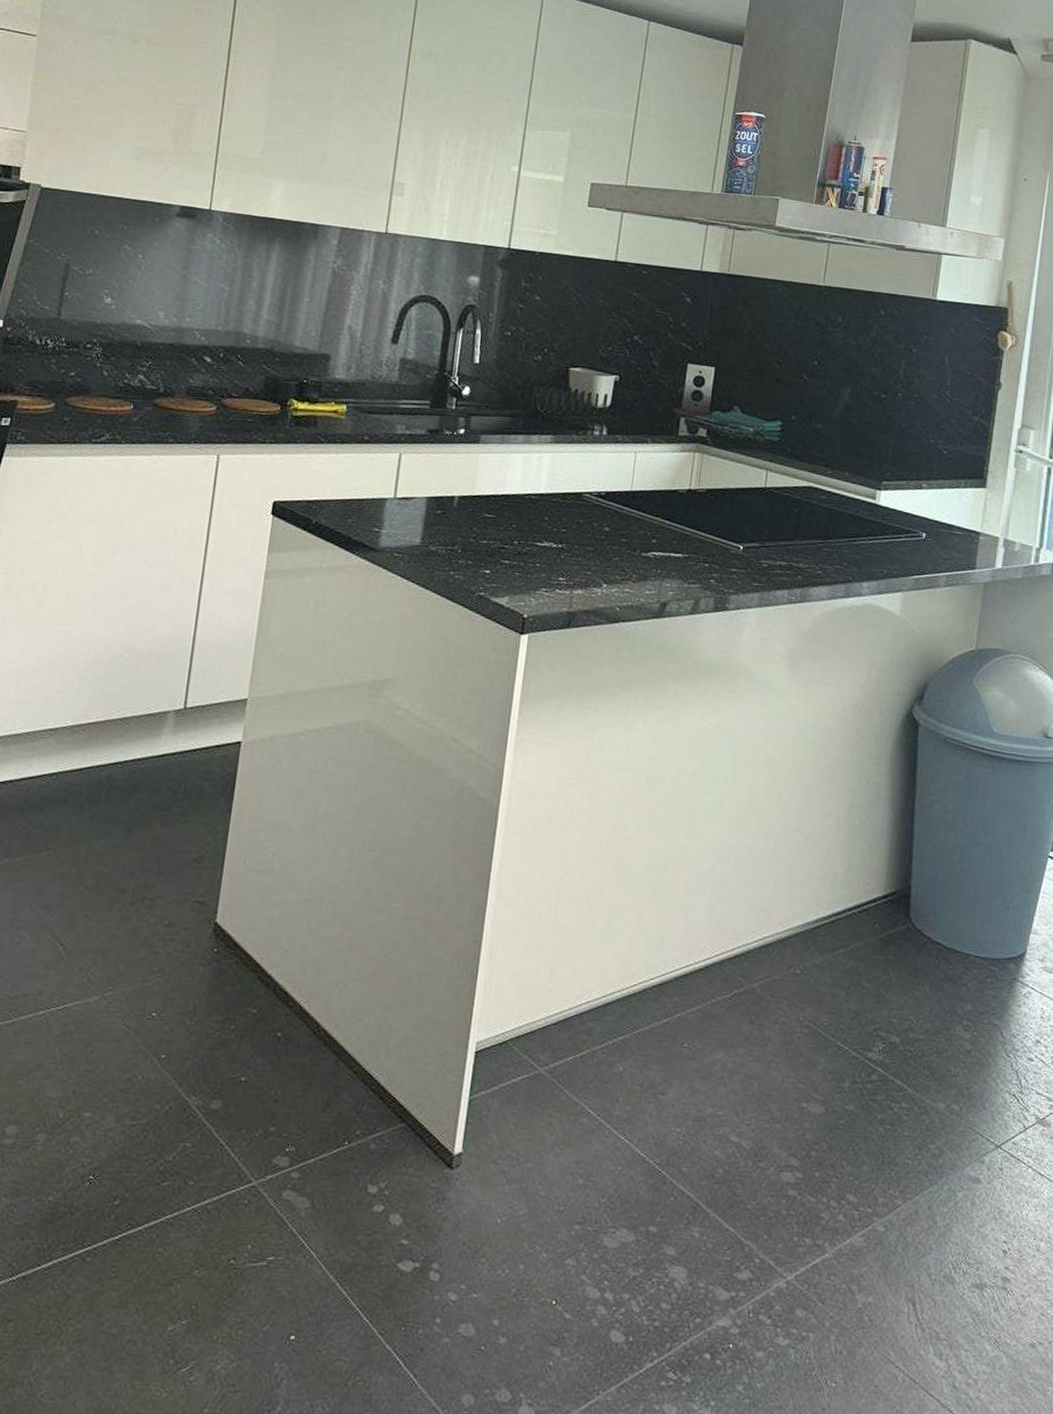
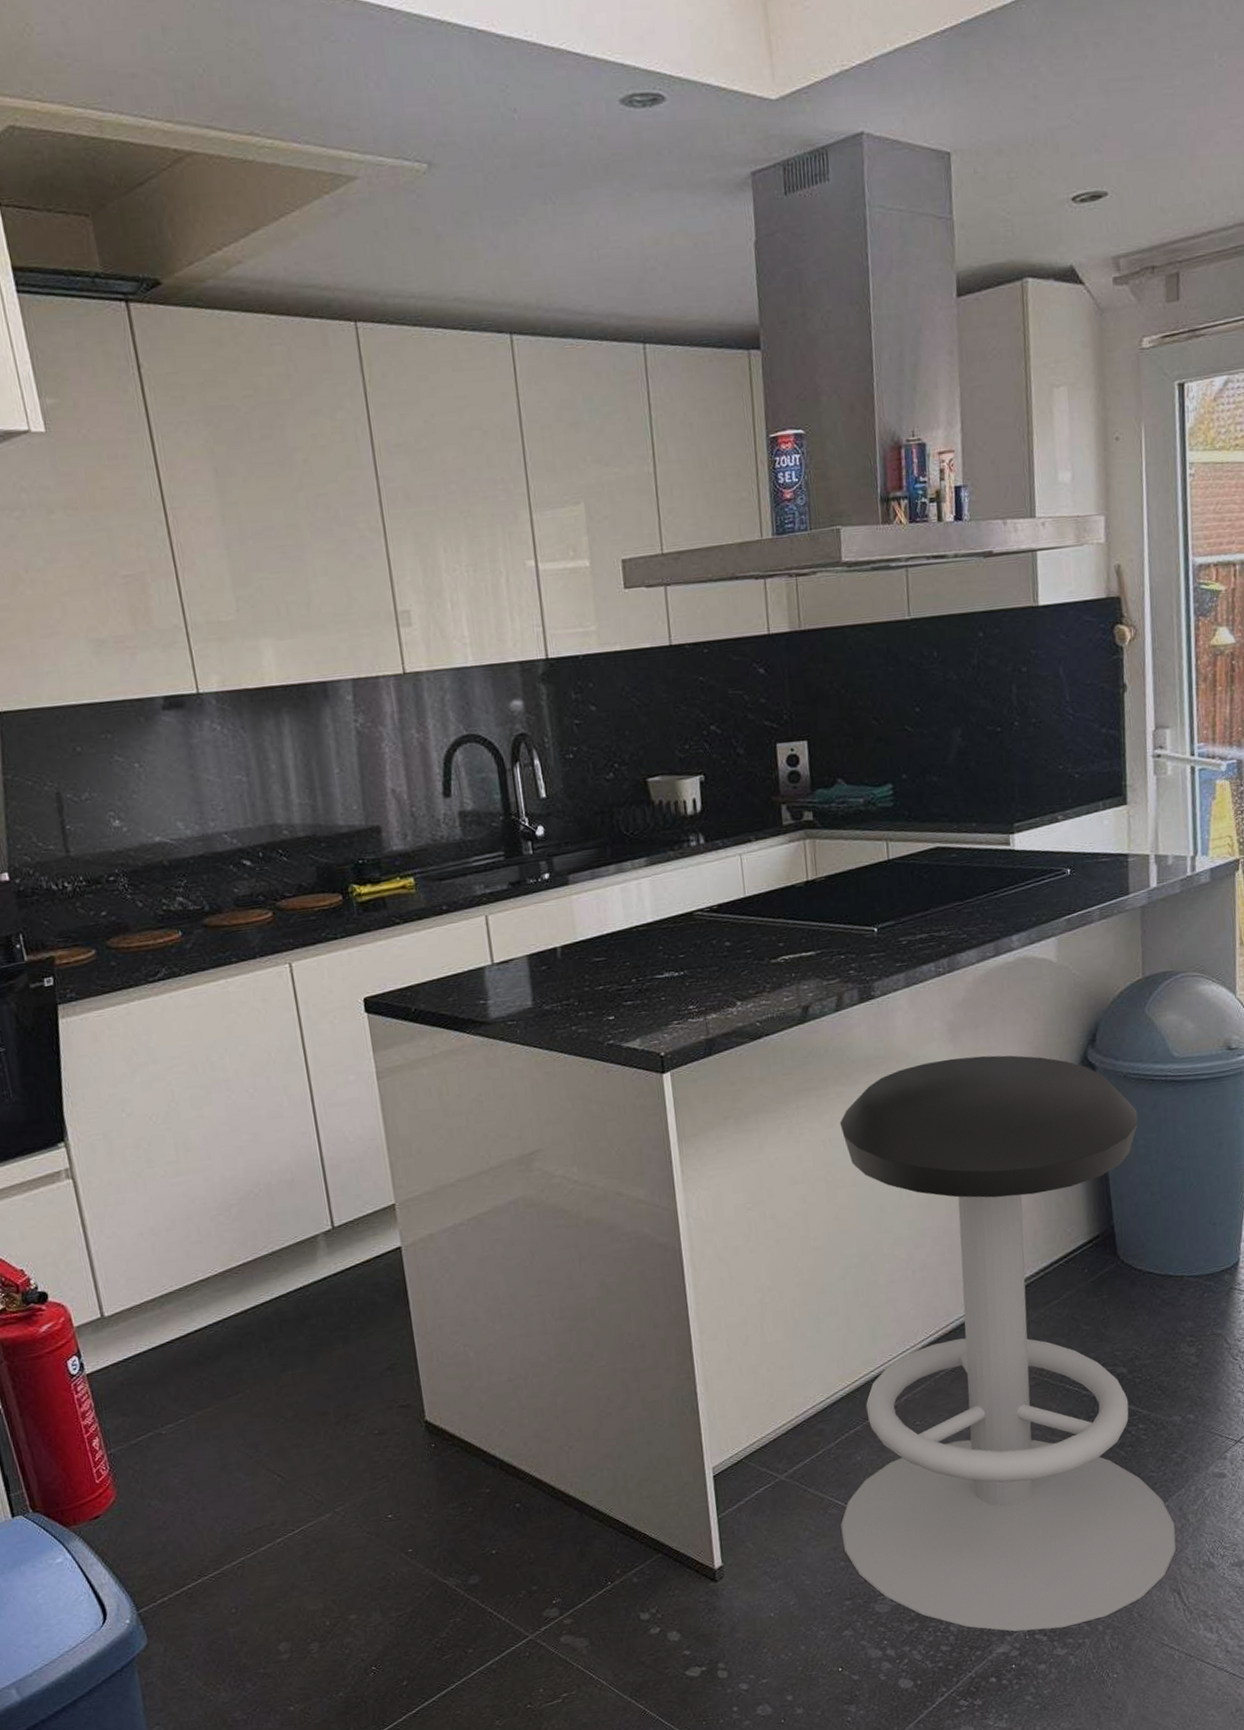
bar stool: none [585,682,951,1315] -> present [839,1055,1177,1632]

